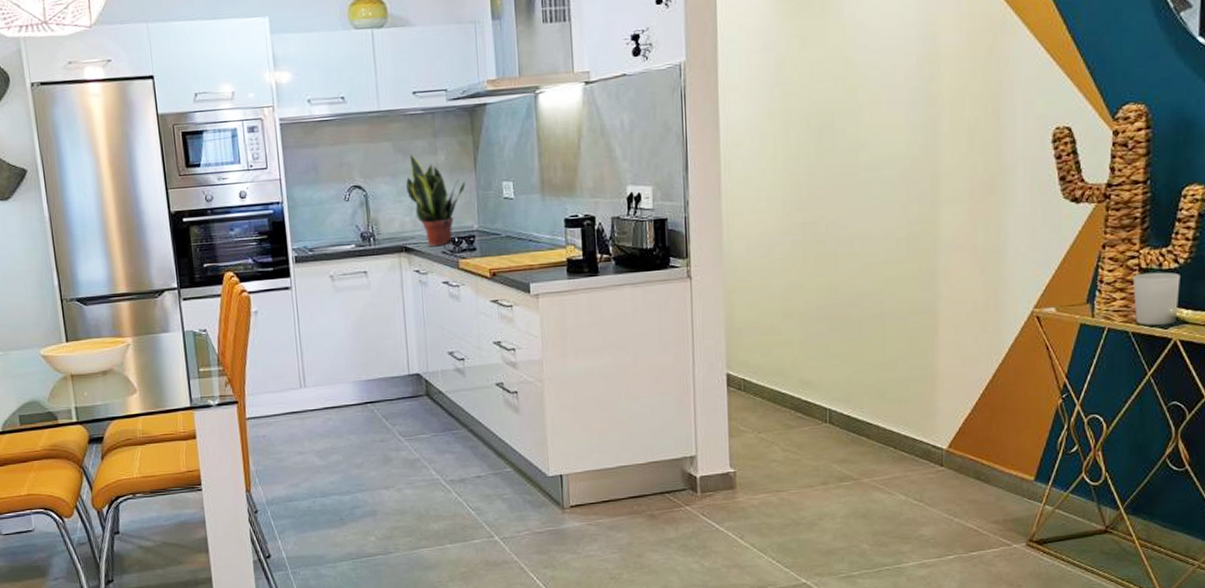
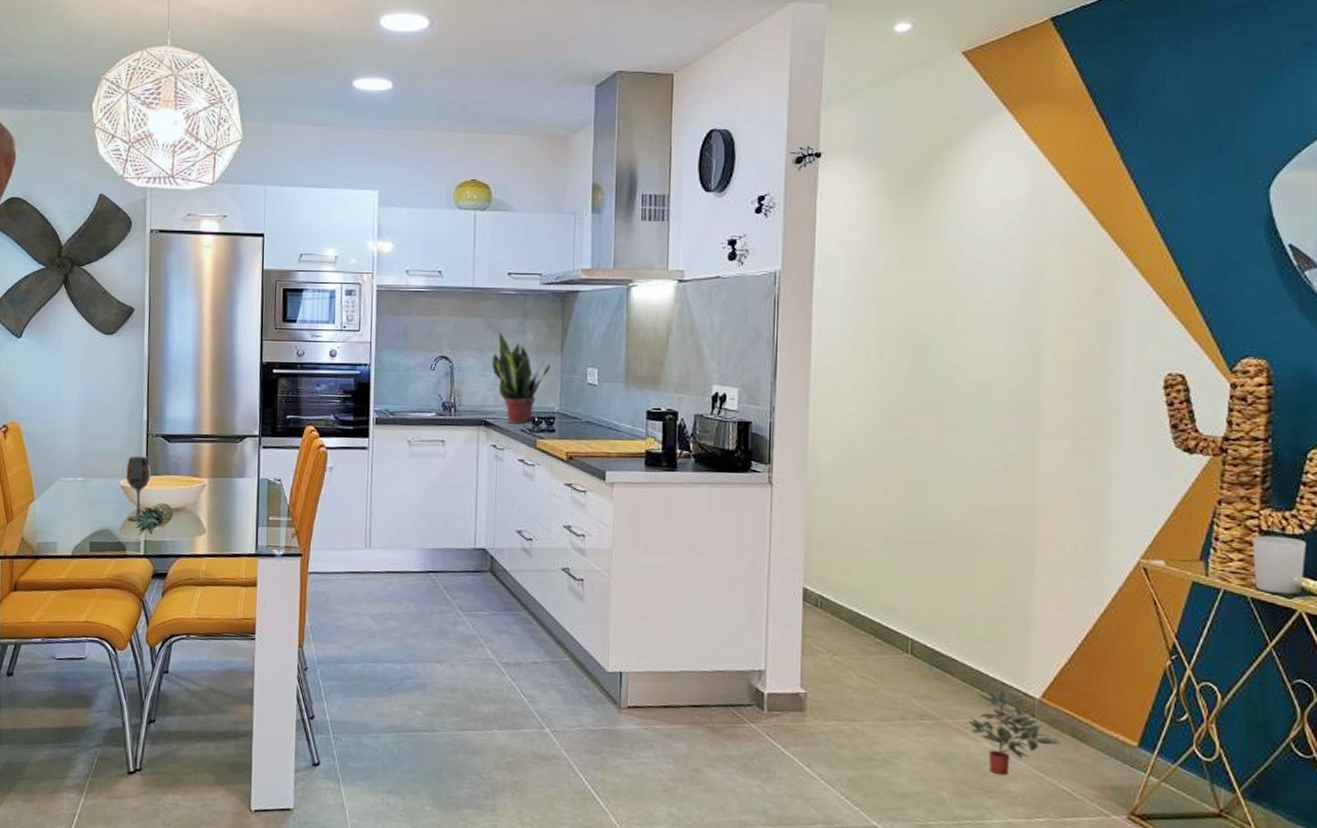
wine glass: none [44,322,72,390] -> present [125,456,151,522]
fruit: none [63,367,101,403] -> present [135,503,173,535]
potted plant: none [884,445,968,523] -> present [968,690,1062,776]

